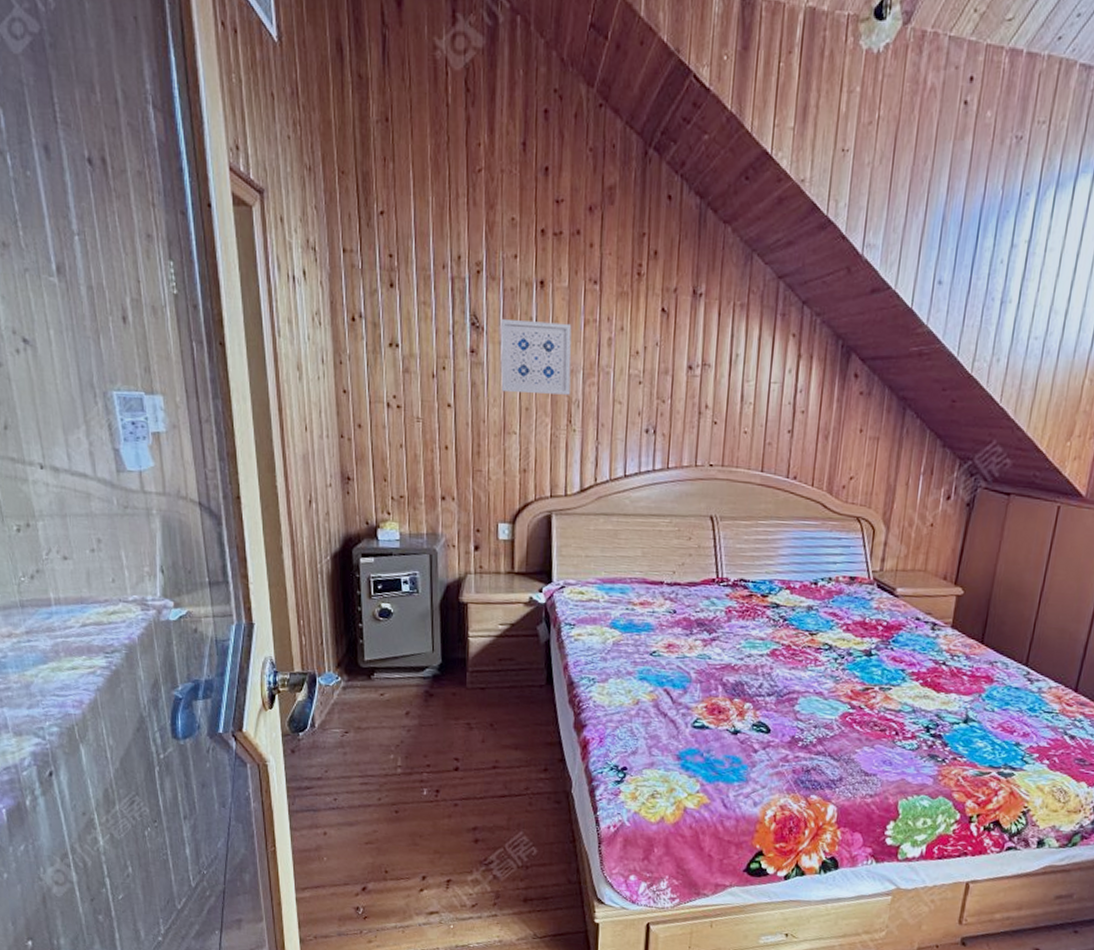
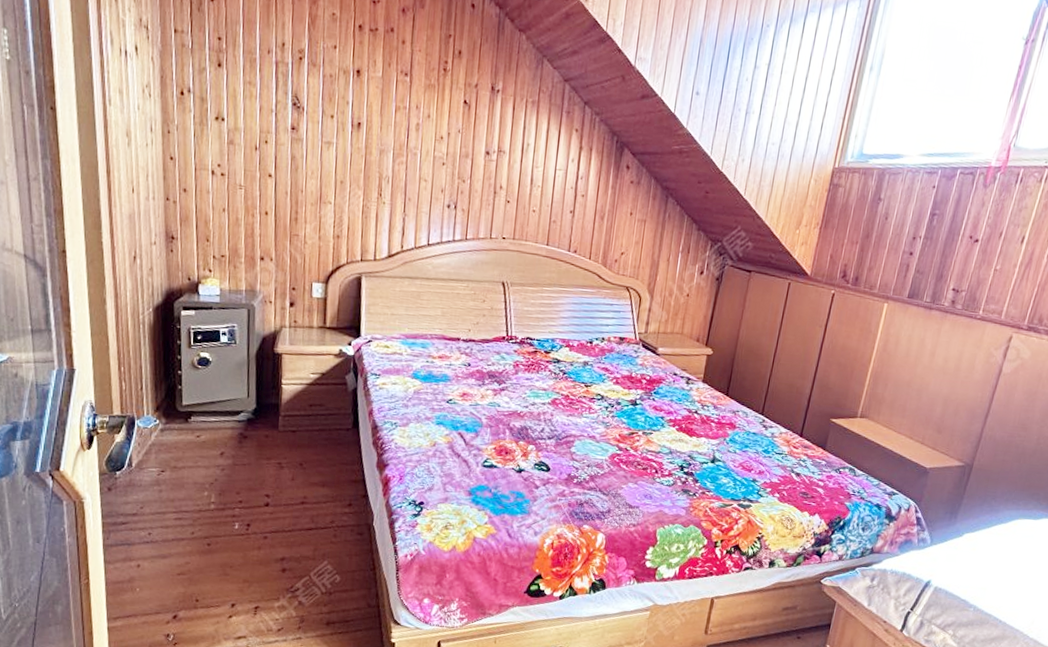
wall art: present [500,319,572,395] -> none [318,102,384,172]

